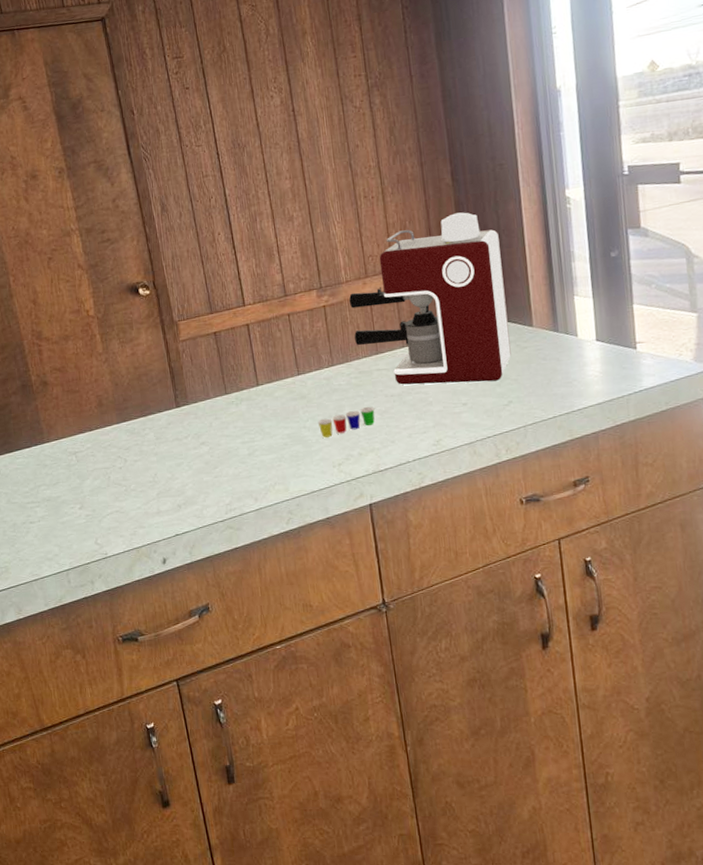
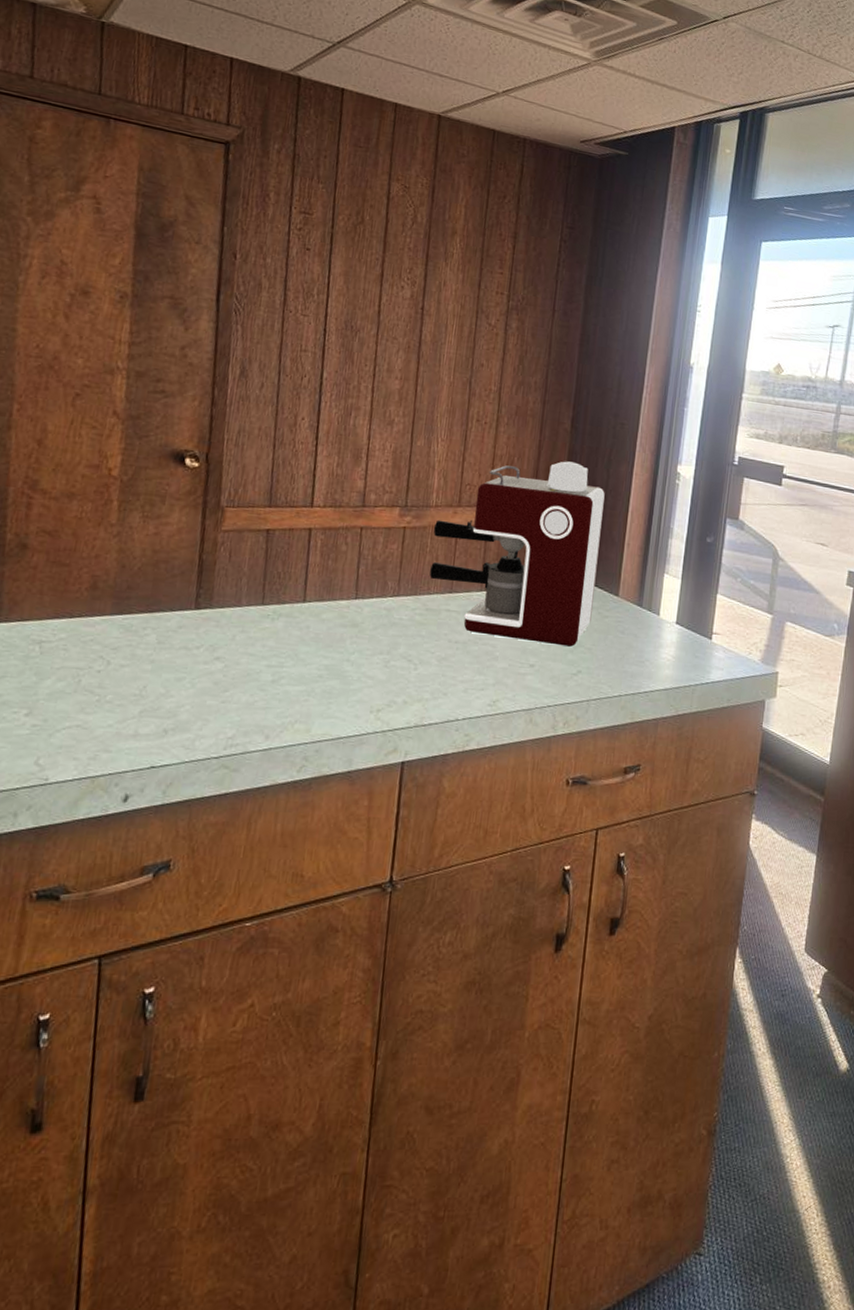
cup: present [318,406,375,438] -> none [365,649,434,678]

